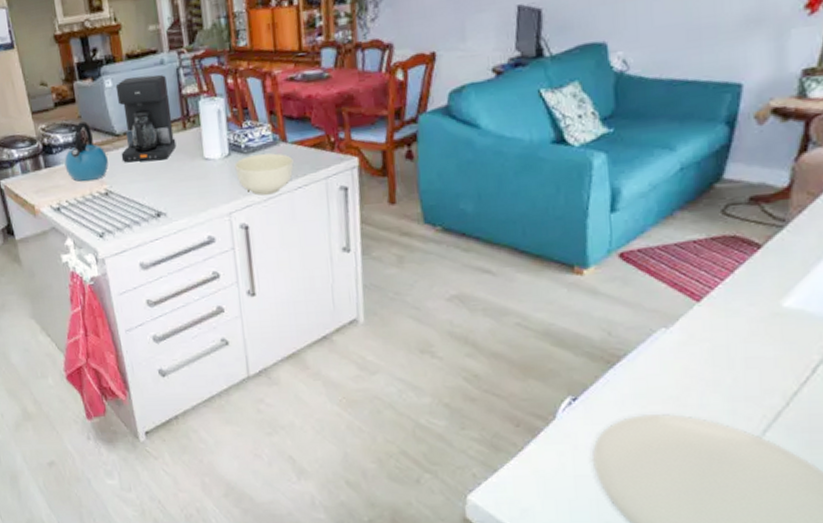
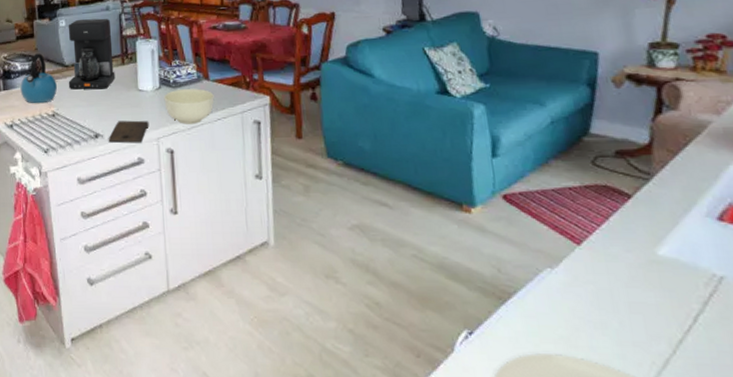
cutting board: none [172,194,219,222] -> present [108,120,149,144]

